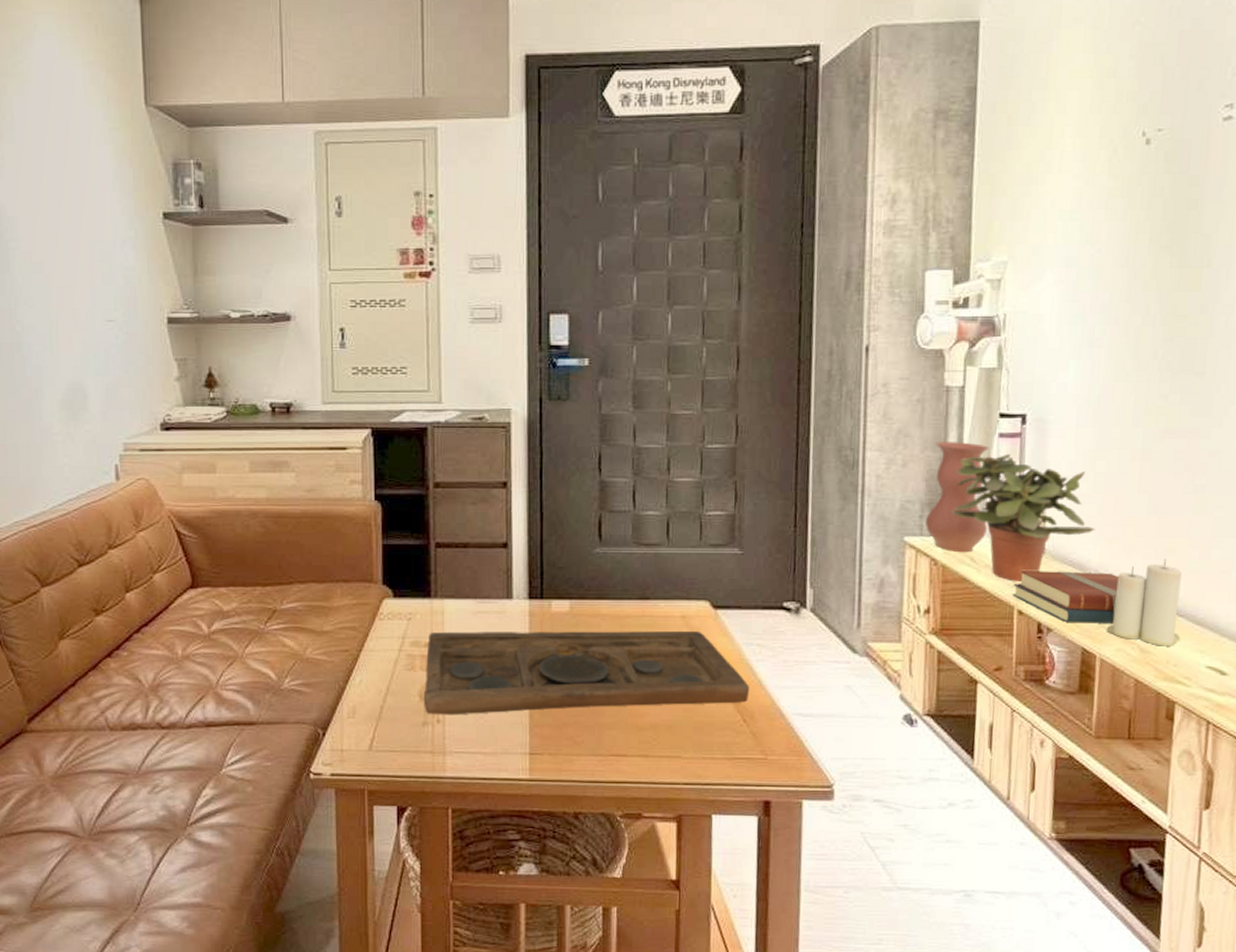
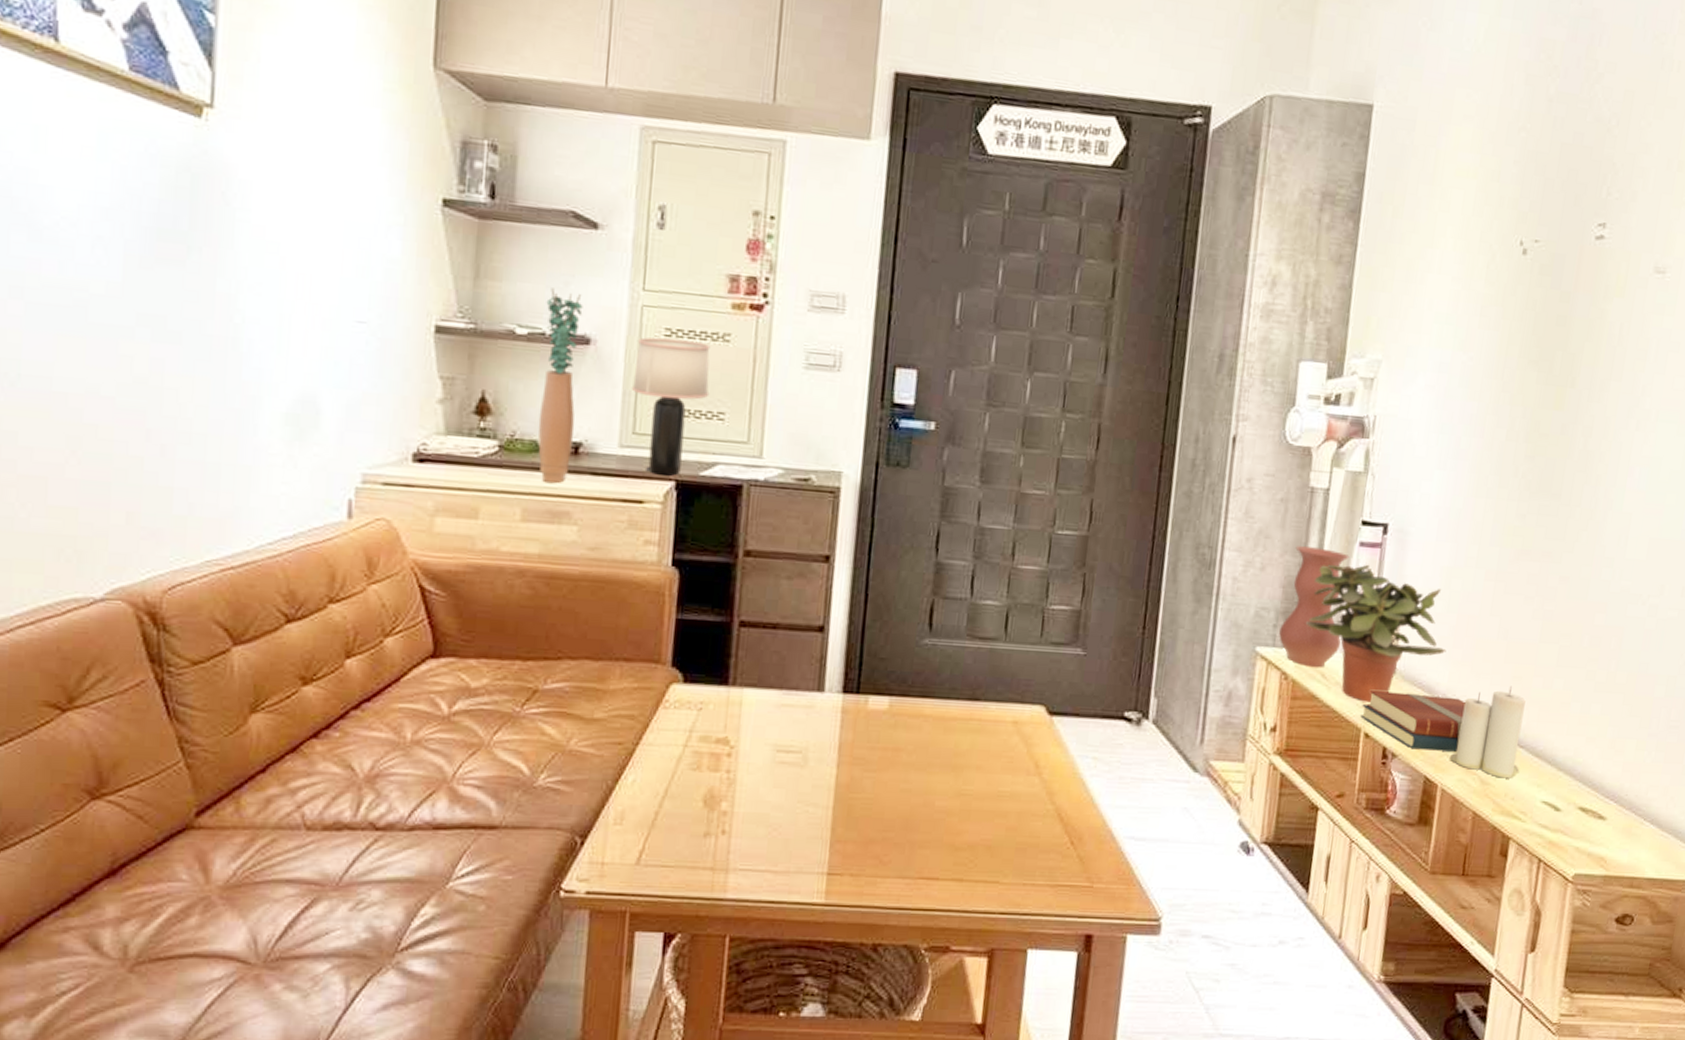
vase: none [252,276,285,439] -> present [538,288,583,484]
table lamp: none [327,308,392,425] -> present [631,337,711,476]
decorative tray: present [423,630,750,715] -> none [707,726,1081,826]

